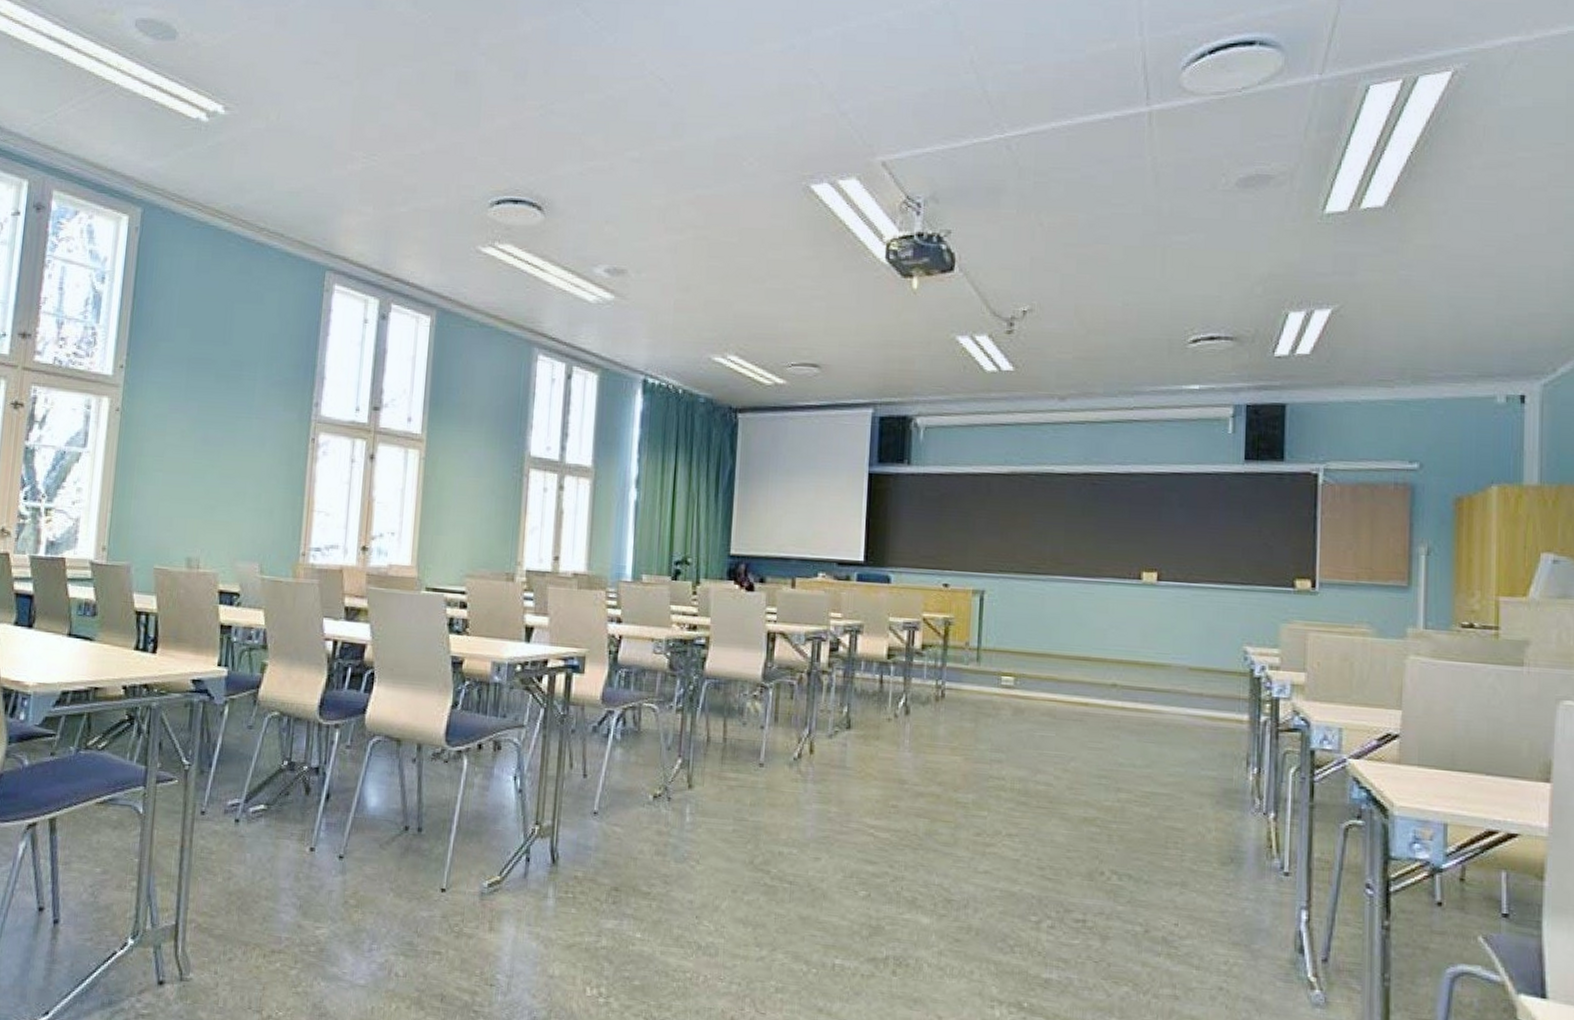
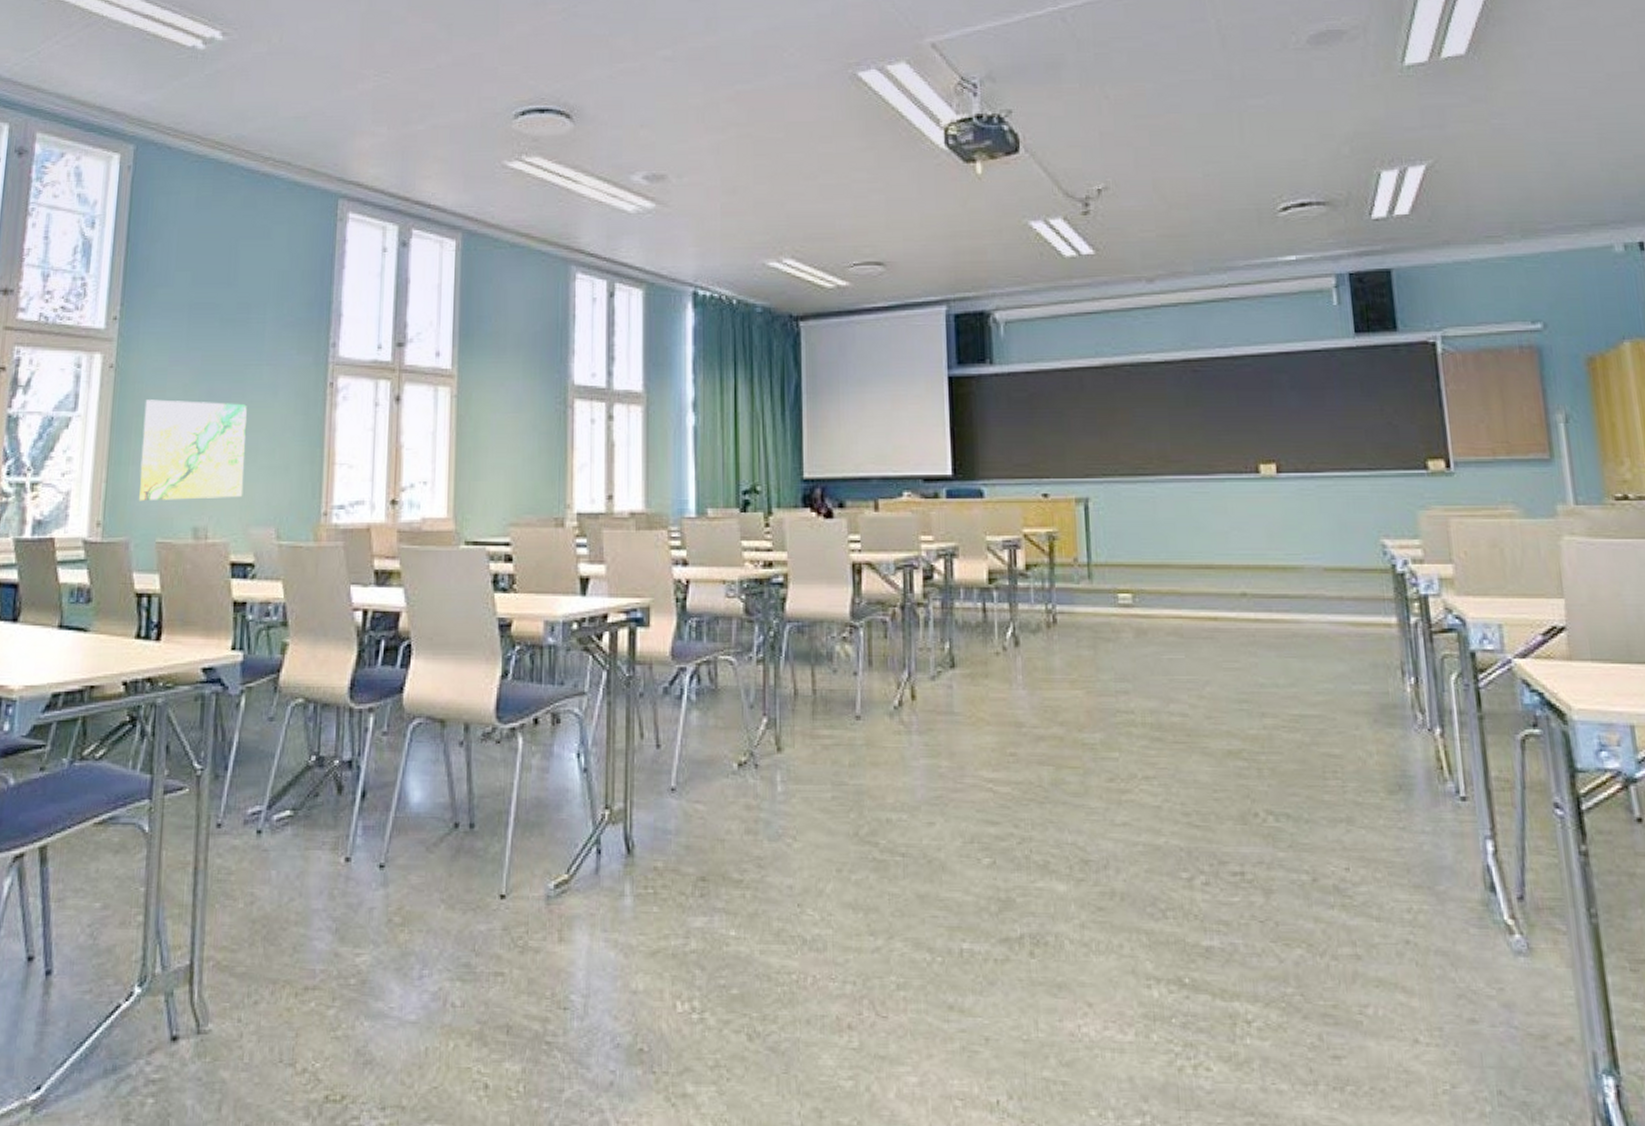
map: none [140,442,237,534] -> present [139,399,247,502]

